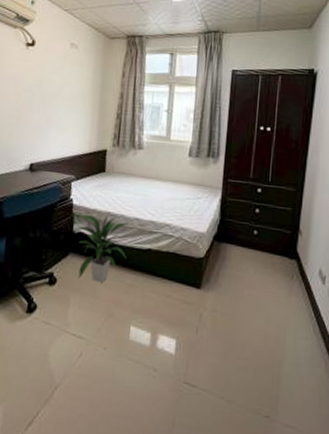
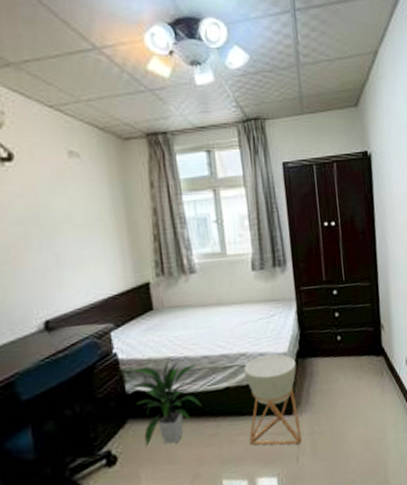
planter: none [159,230,212,317] -> present [244,354,302,445]

